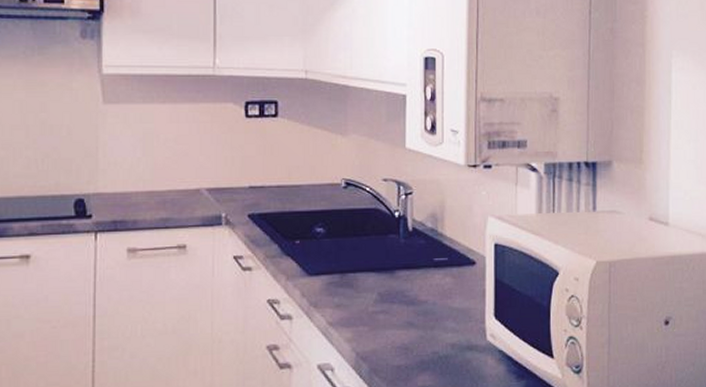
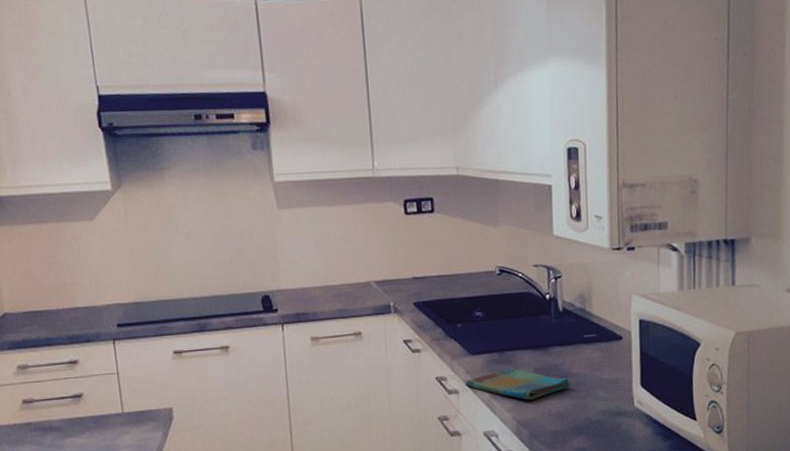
dish towel: none [300,292,419,329] -> present [465,368,571,400]

